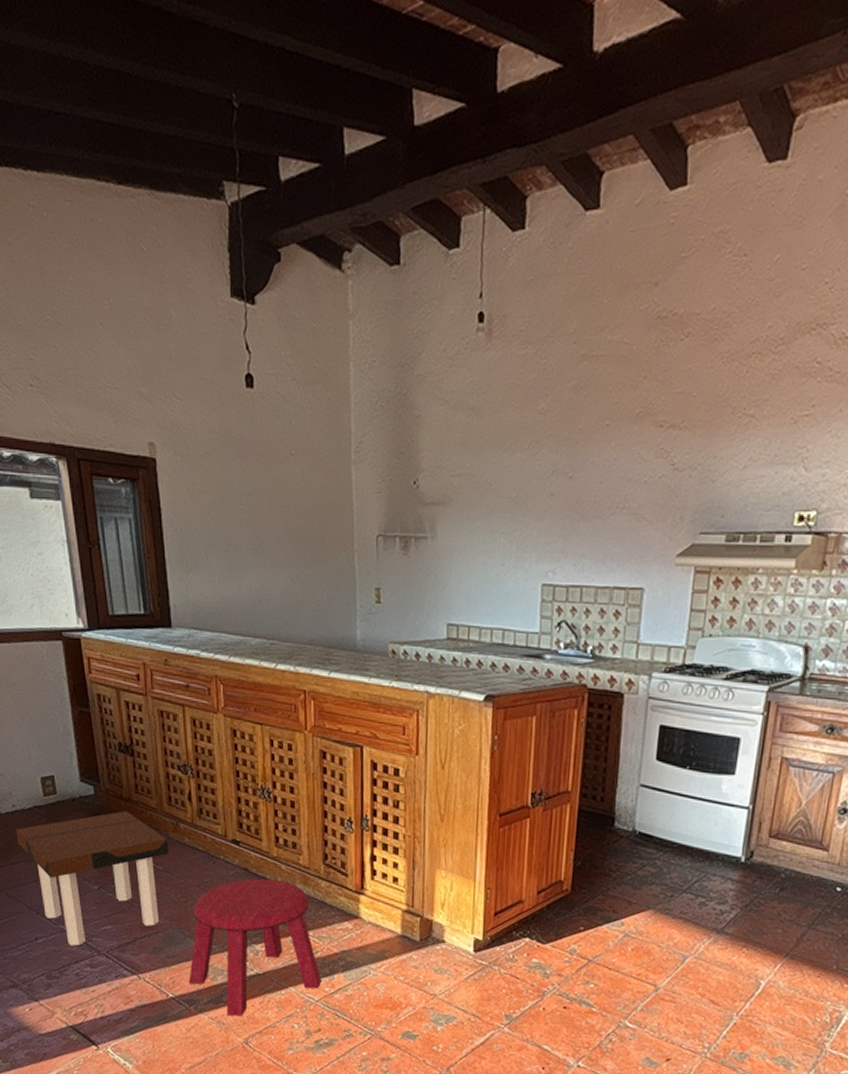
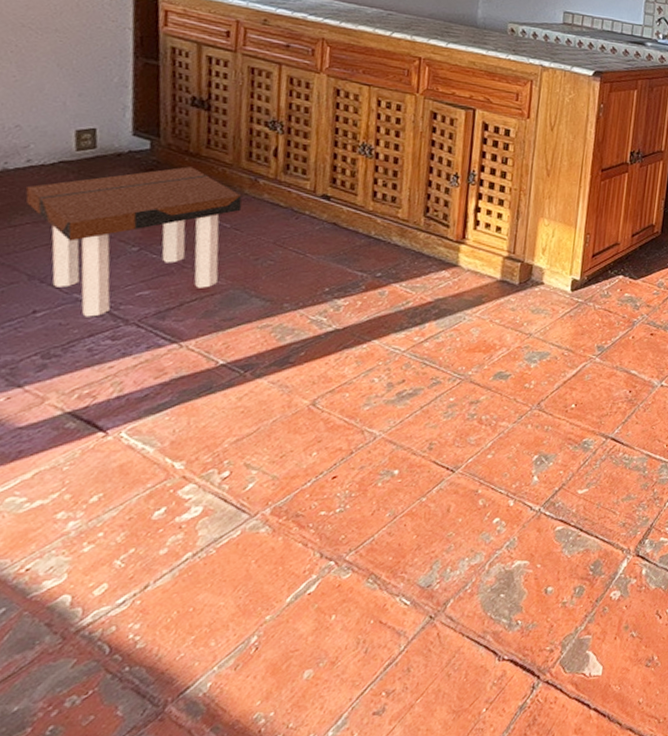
stool: present [189,878,322,1017] -> none [247,232,411,377]

